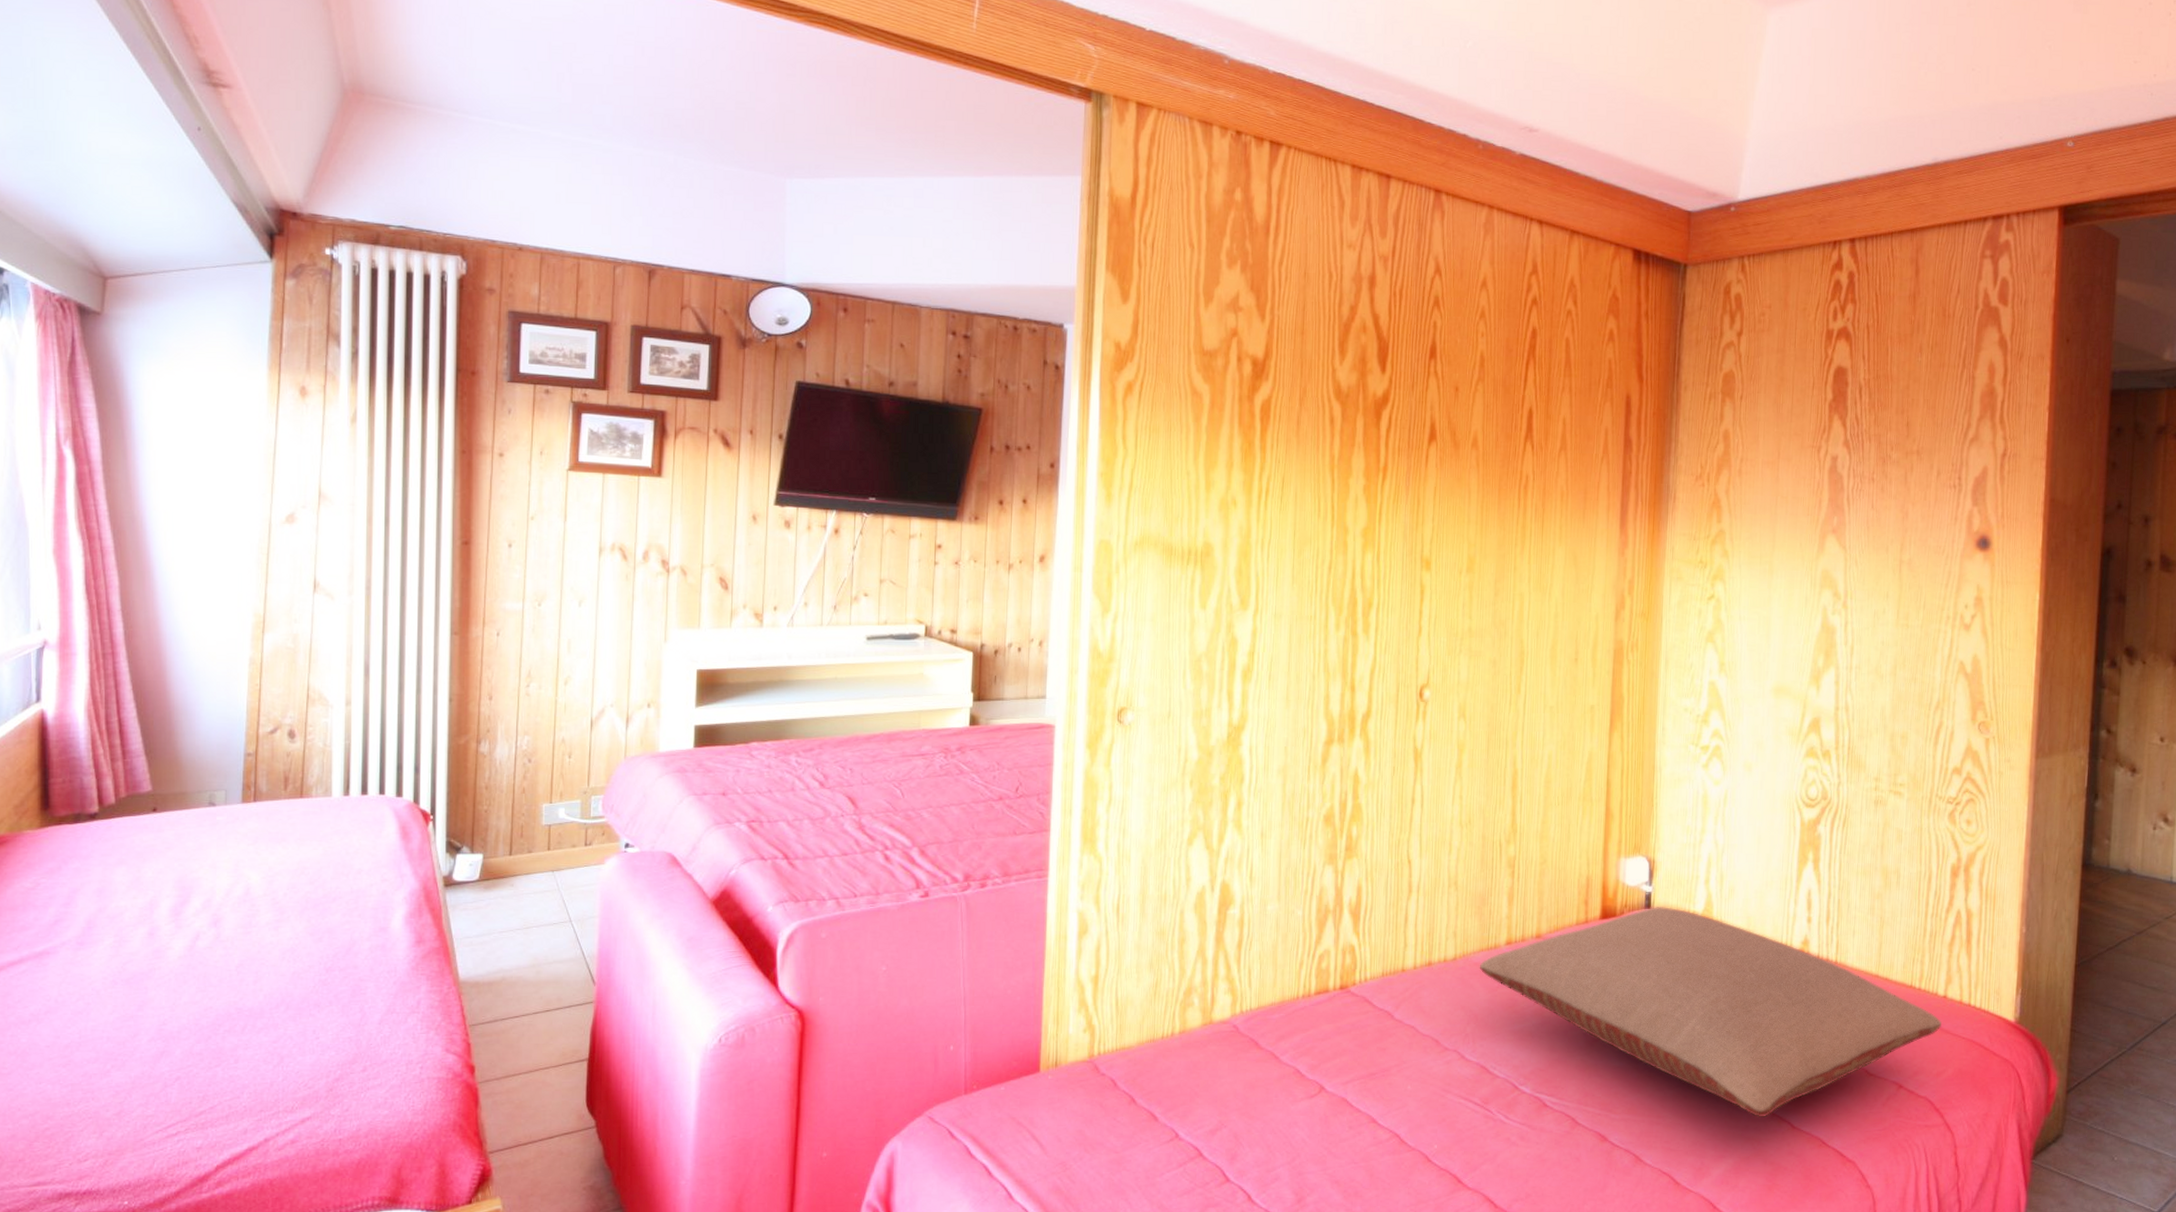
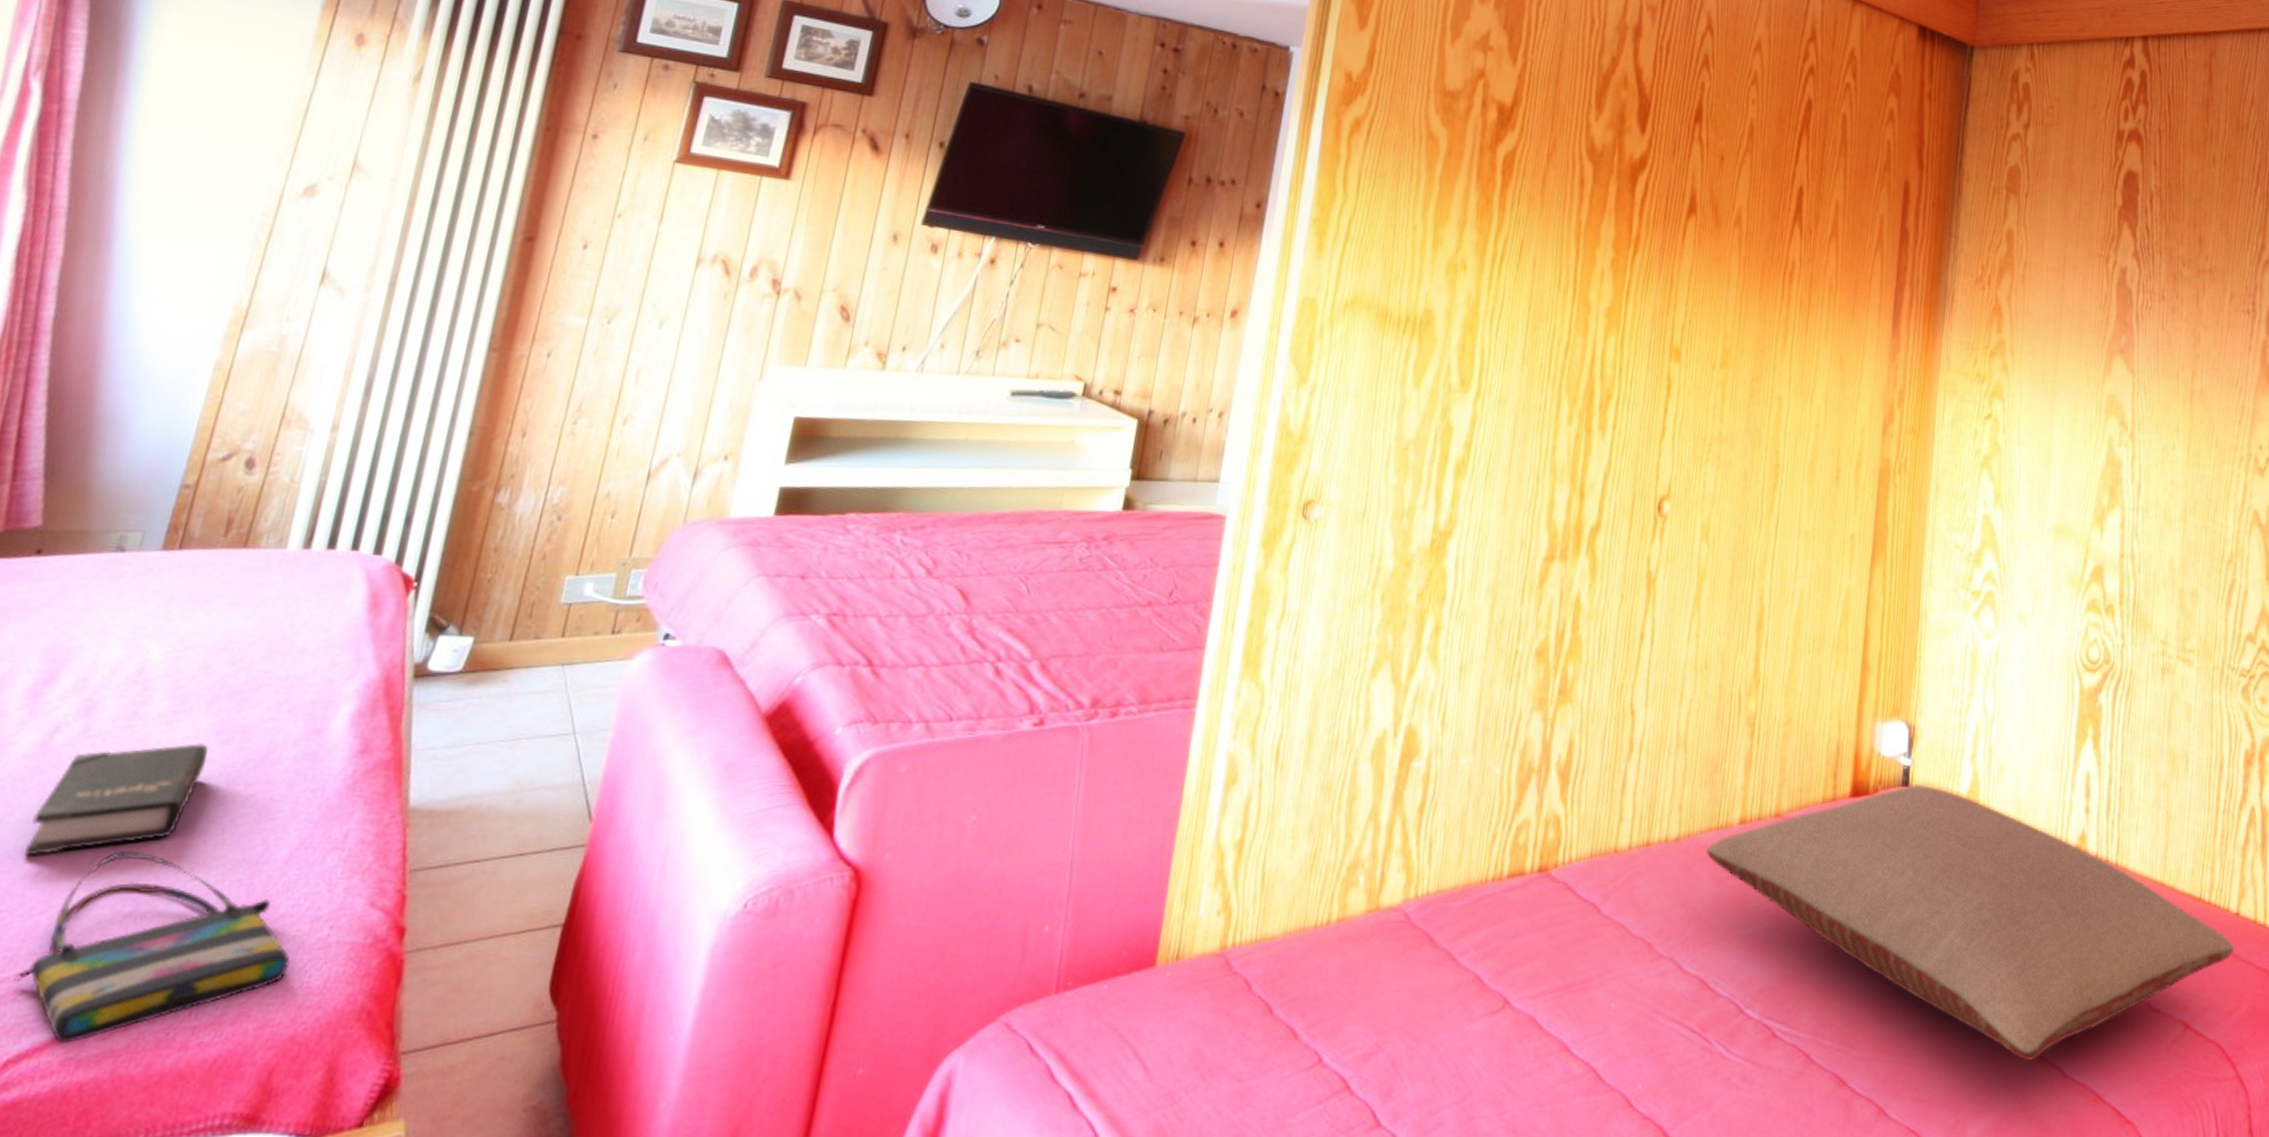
hardback book: none [196,942,308,1027] -> present [25,743,208,856]
tote bag: none [209,1021,397,1154] -> present [14,851,290,1043]

